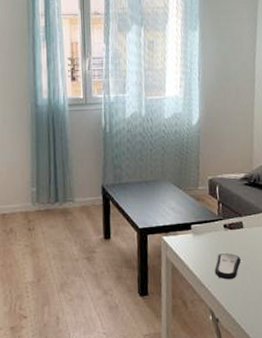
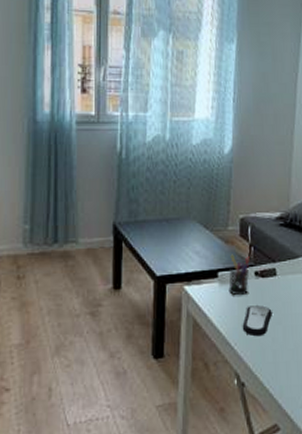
pen holder: none [201,210,219,245] -> present [228,254,250,296]

